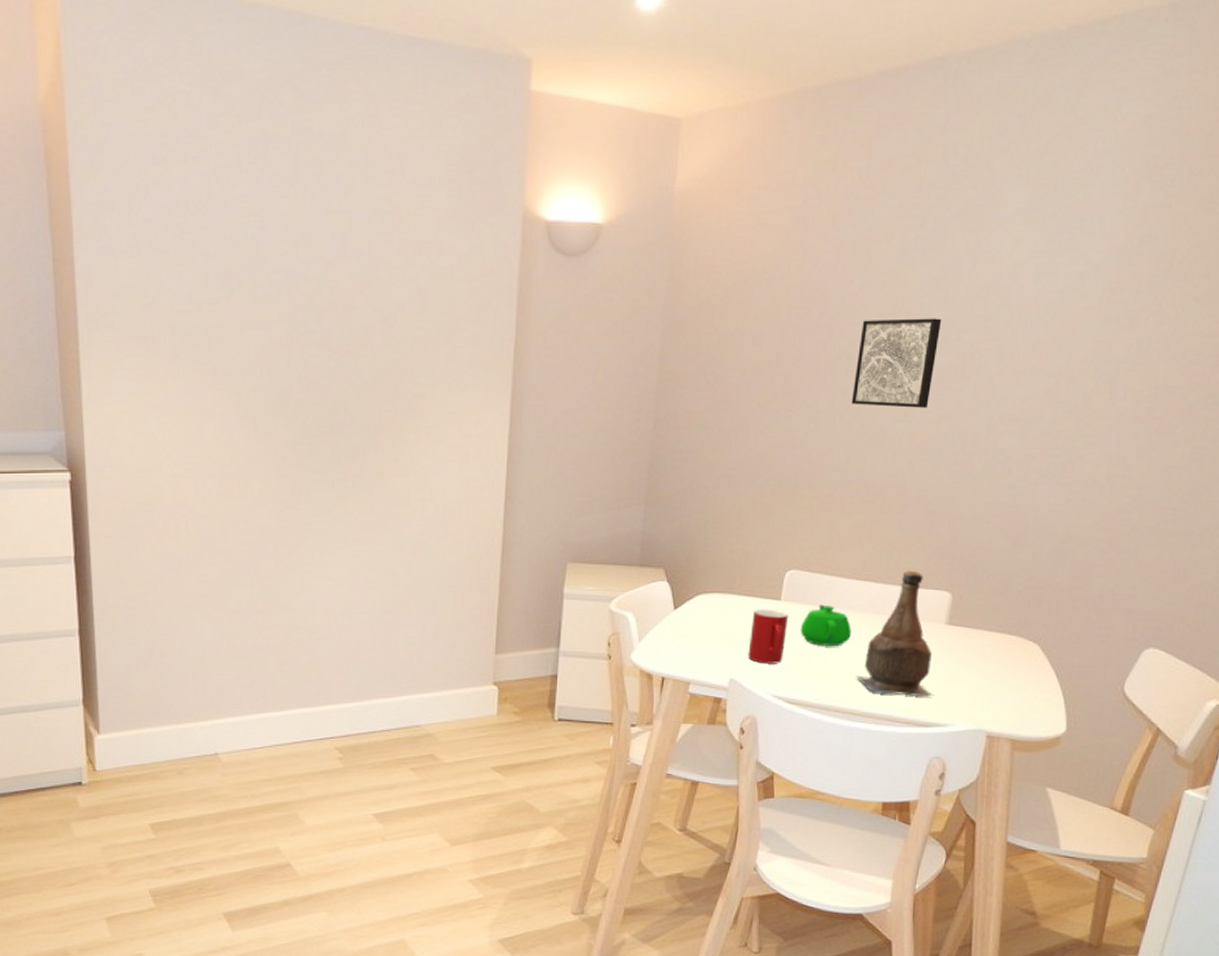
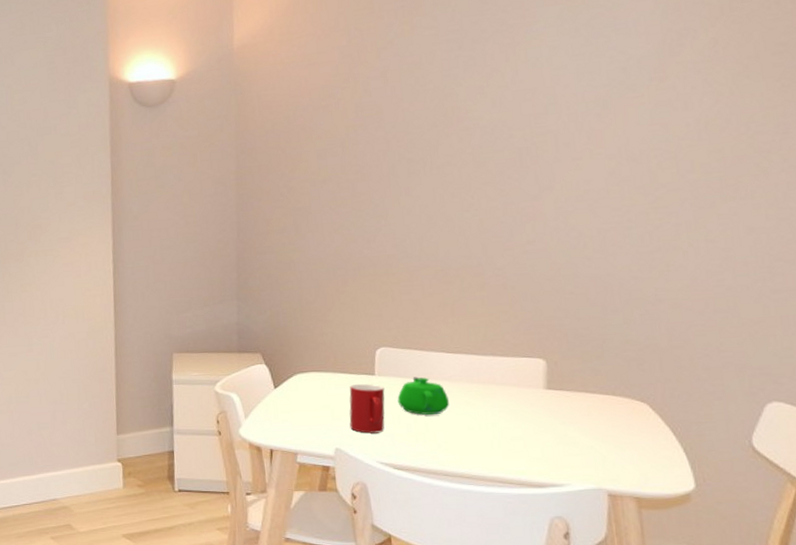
wall art: present [851,318,942,408] -> none [416,120,493,201]
bottle: present [855,570,934,697] -> none [459,341,544,459]

